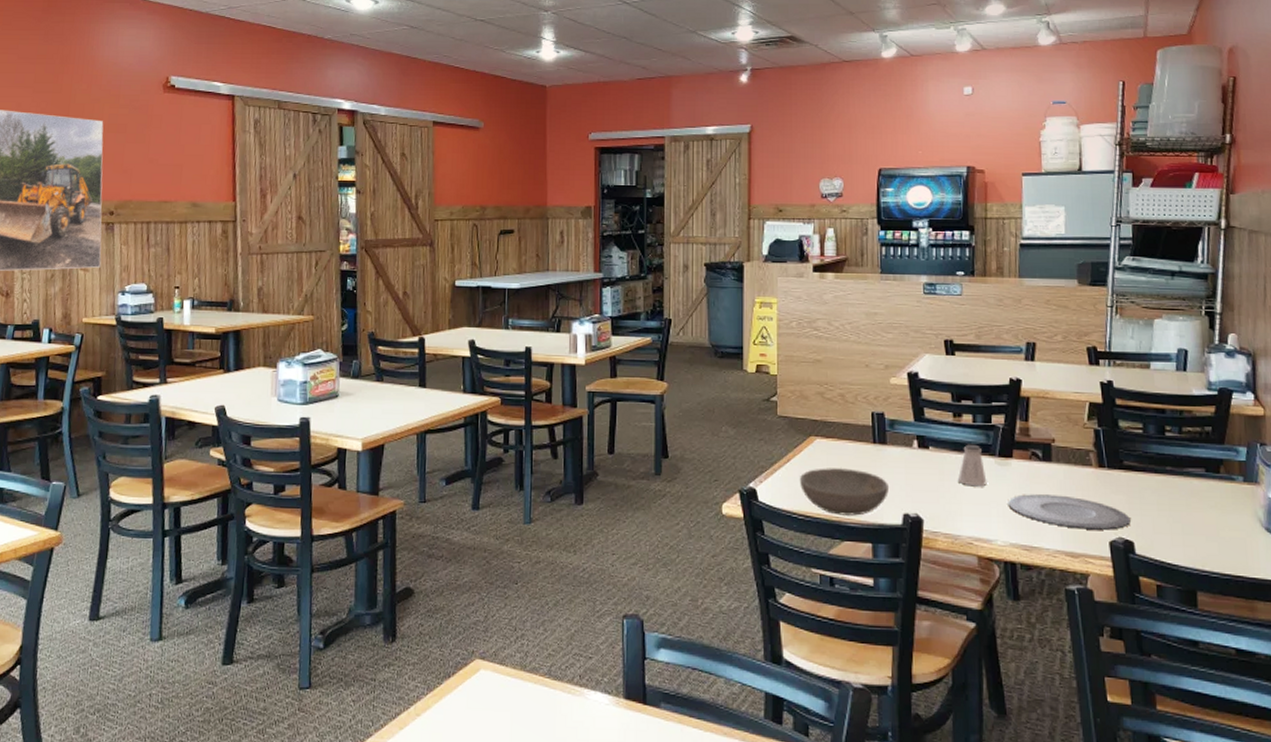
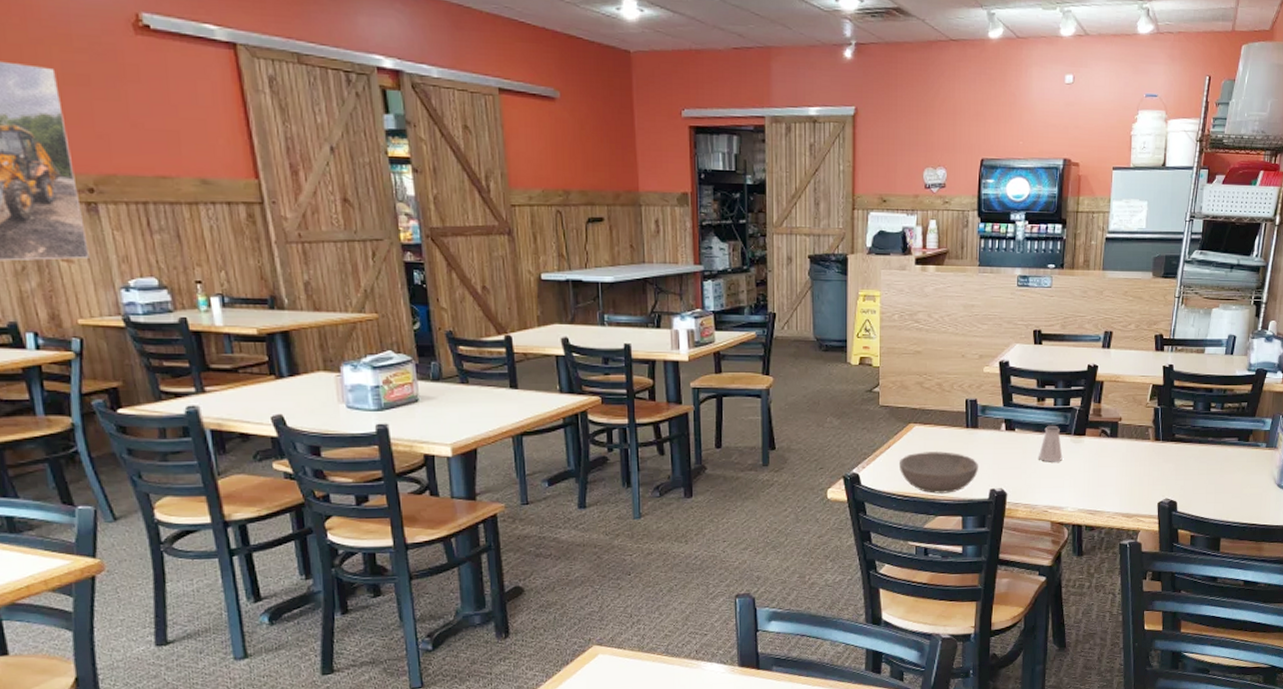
plate: present [1008,494,1130,530] -> none [1079,466,1176,494]

